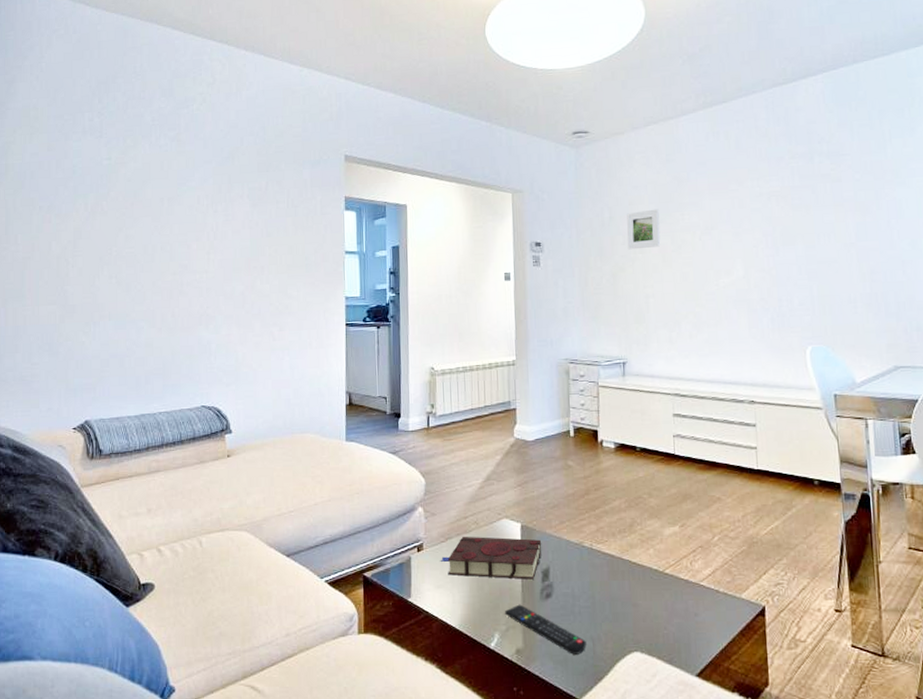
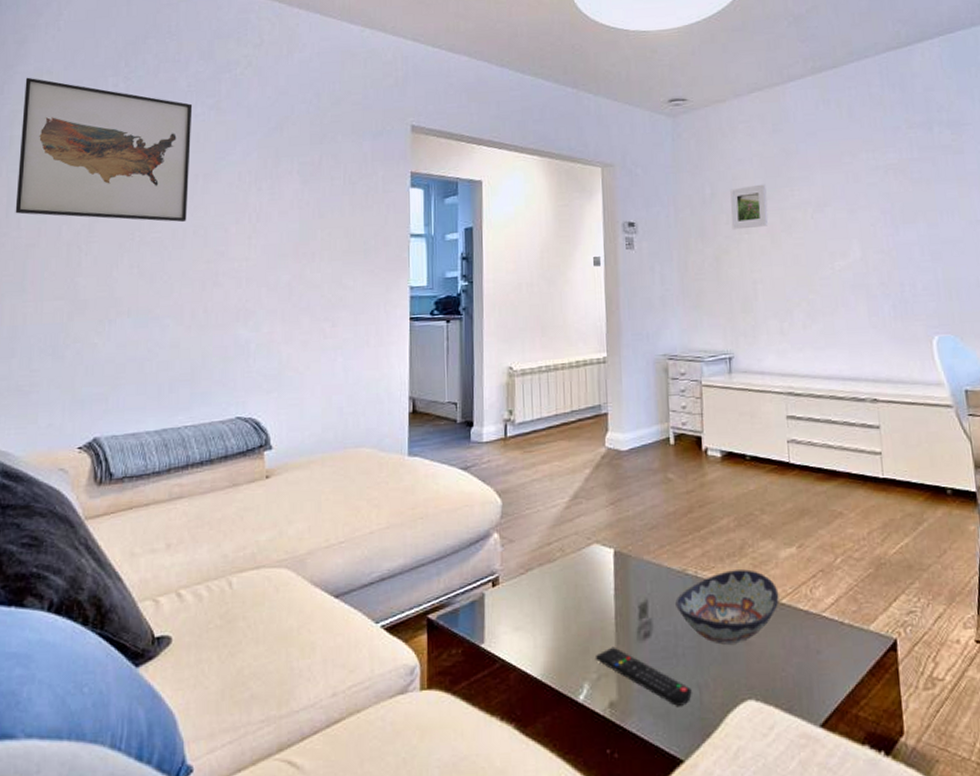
wall art: none [12,113,157,240] -> present [15,77,193,223]
book: present [440,536,542,579] -> none [519,566,639,617]
decorative bowl: none [573,544,663,606] -> present [675,569,779,645]

